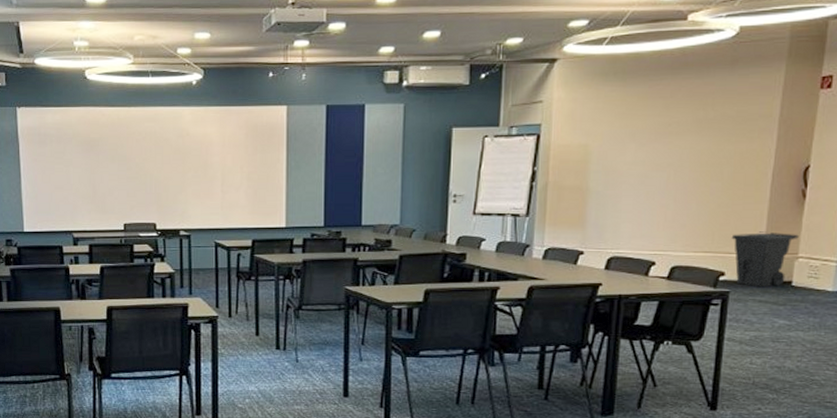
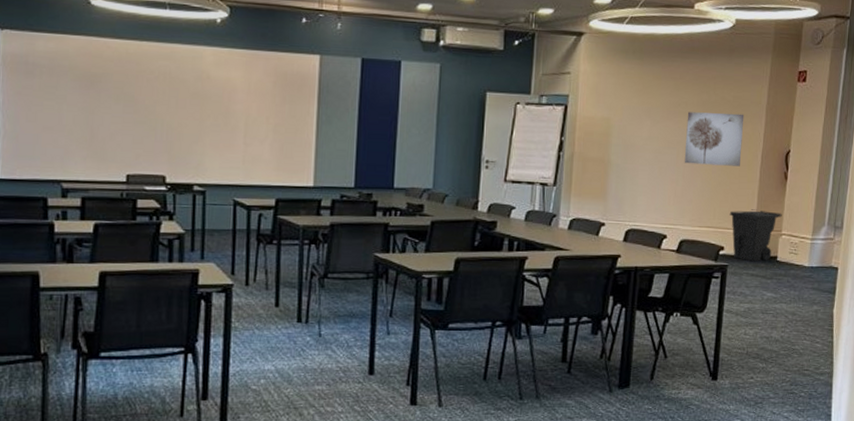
wall art: none [676,129,751,187] -> present [684,112,744,167]

